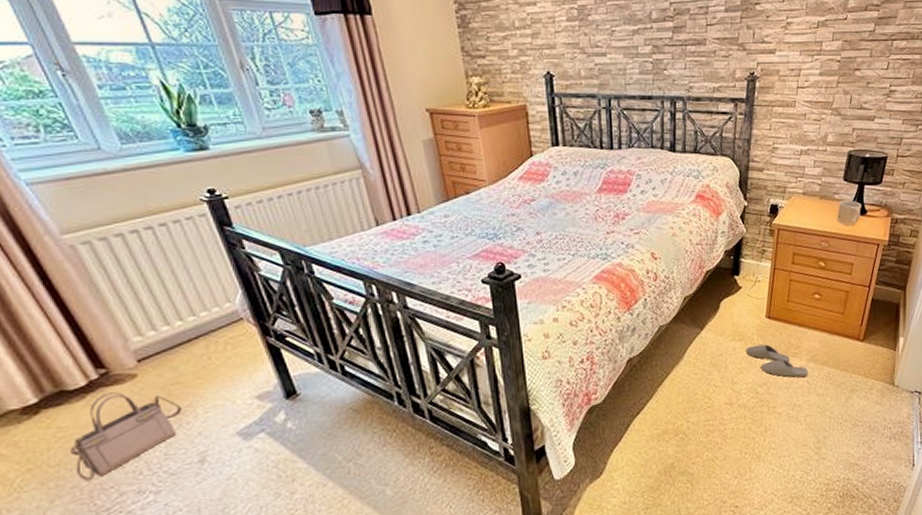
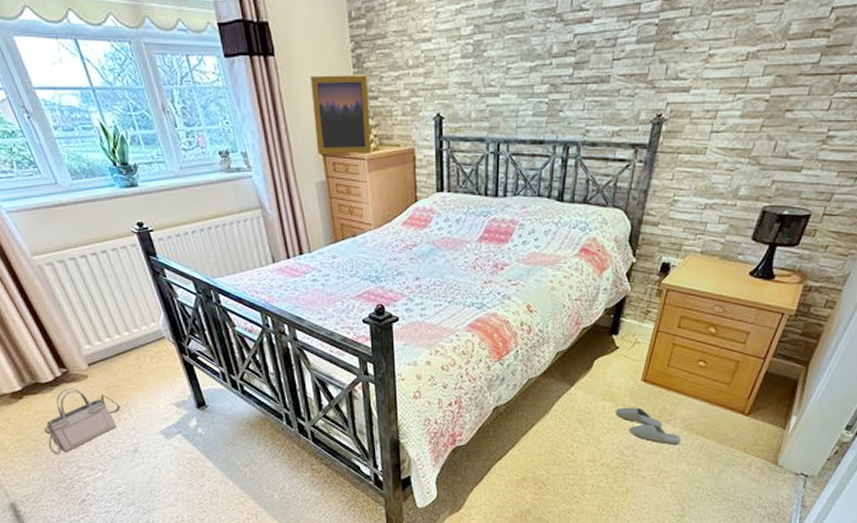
picture frame: none [413,34,483,112] -> present [310,75,372,154]
mug: present [836,199,862,226] -> none [736,261,770,291]

